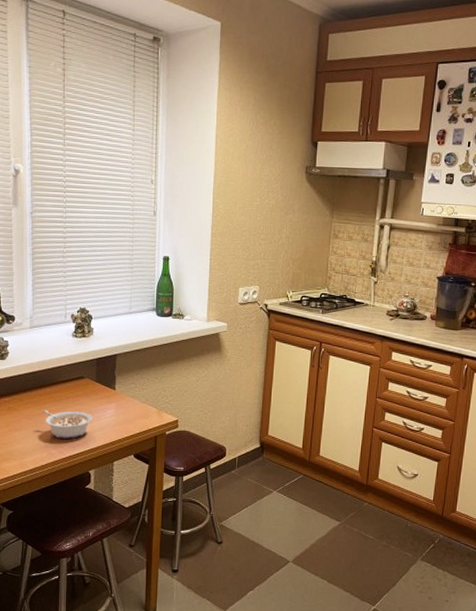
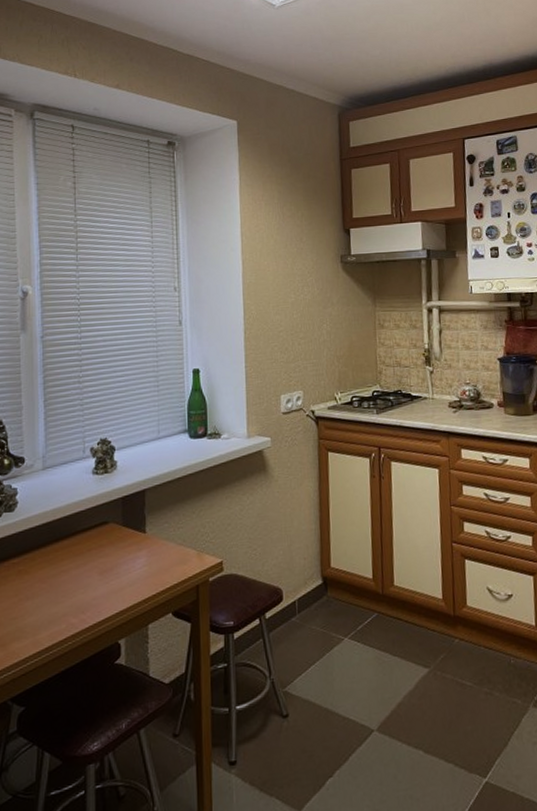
legume: present [43,410,93,439] -> none [60,565,120,603]

